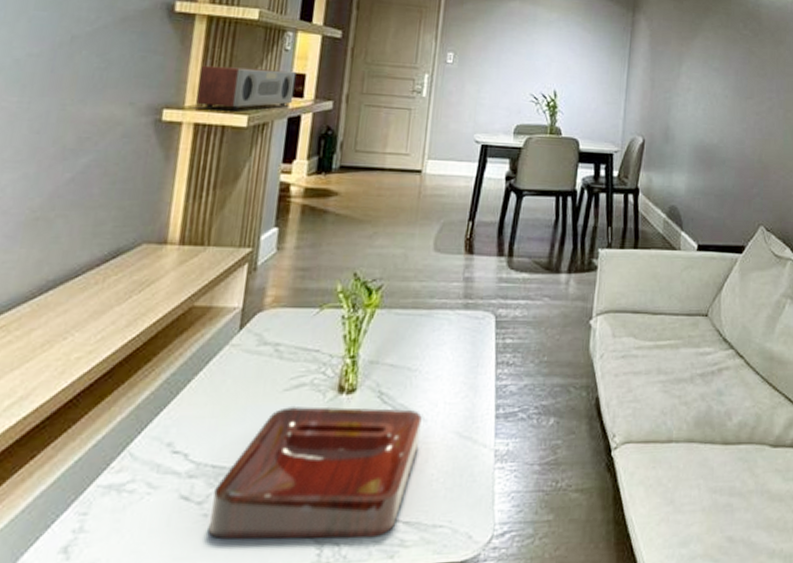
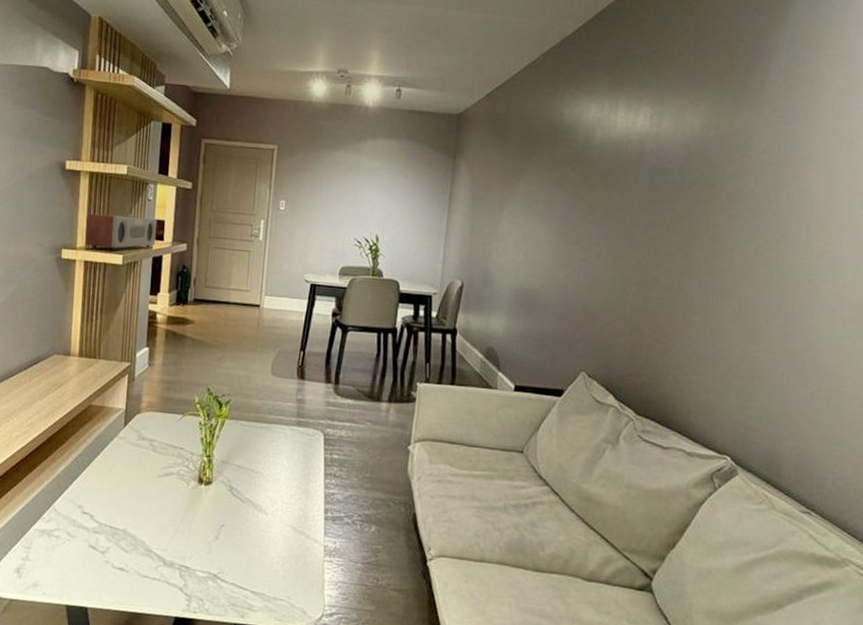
decorative tray: present [208,405,422,540] -> none [109,489,264,600]

